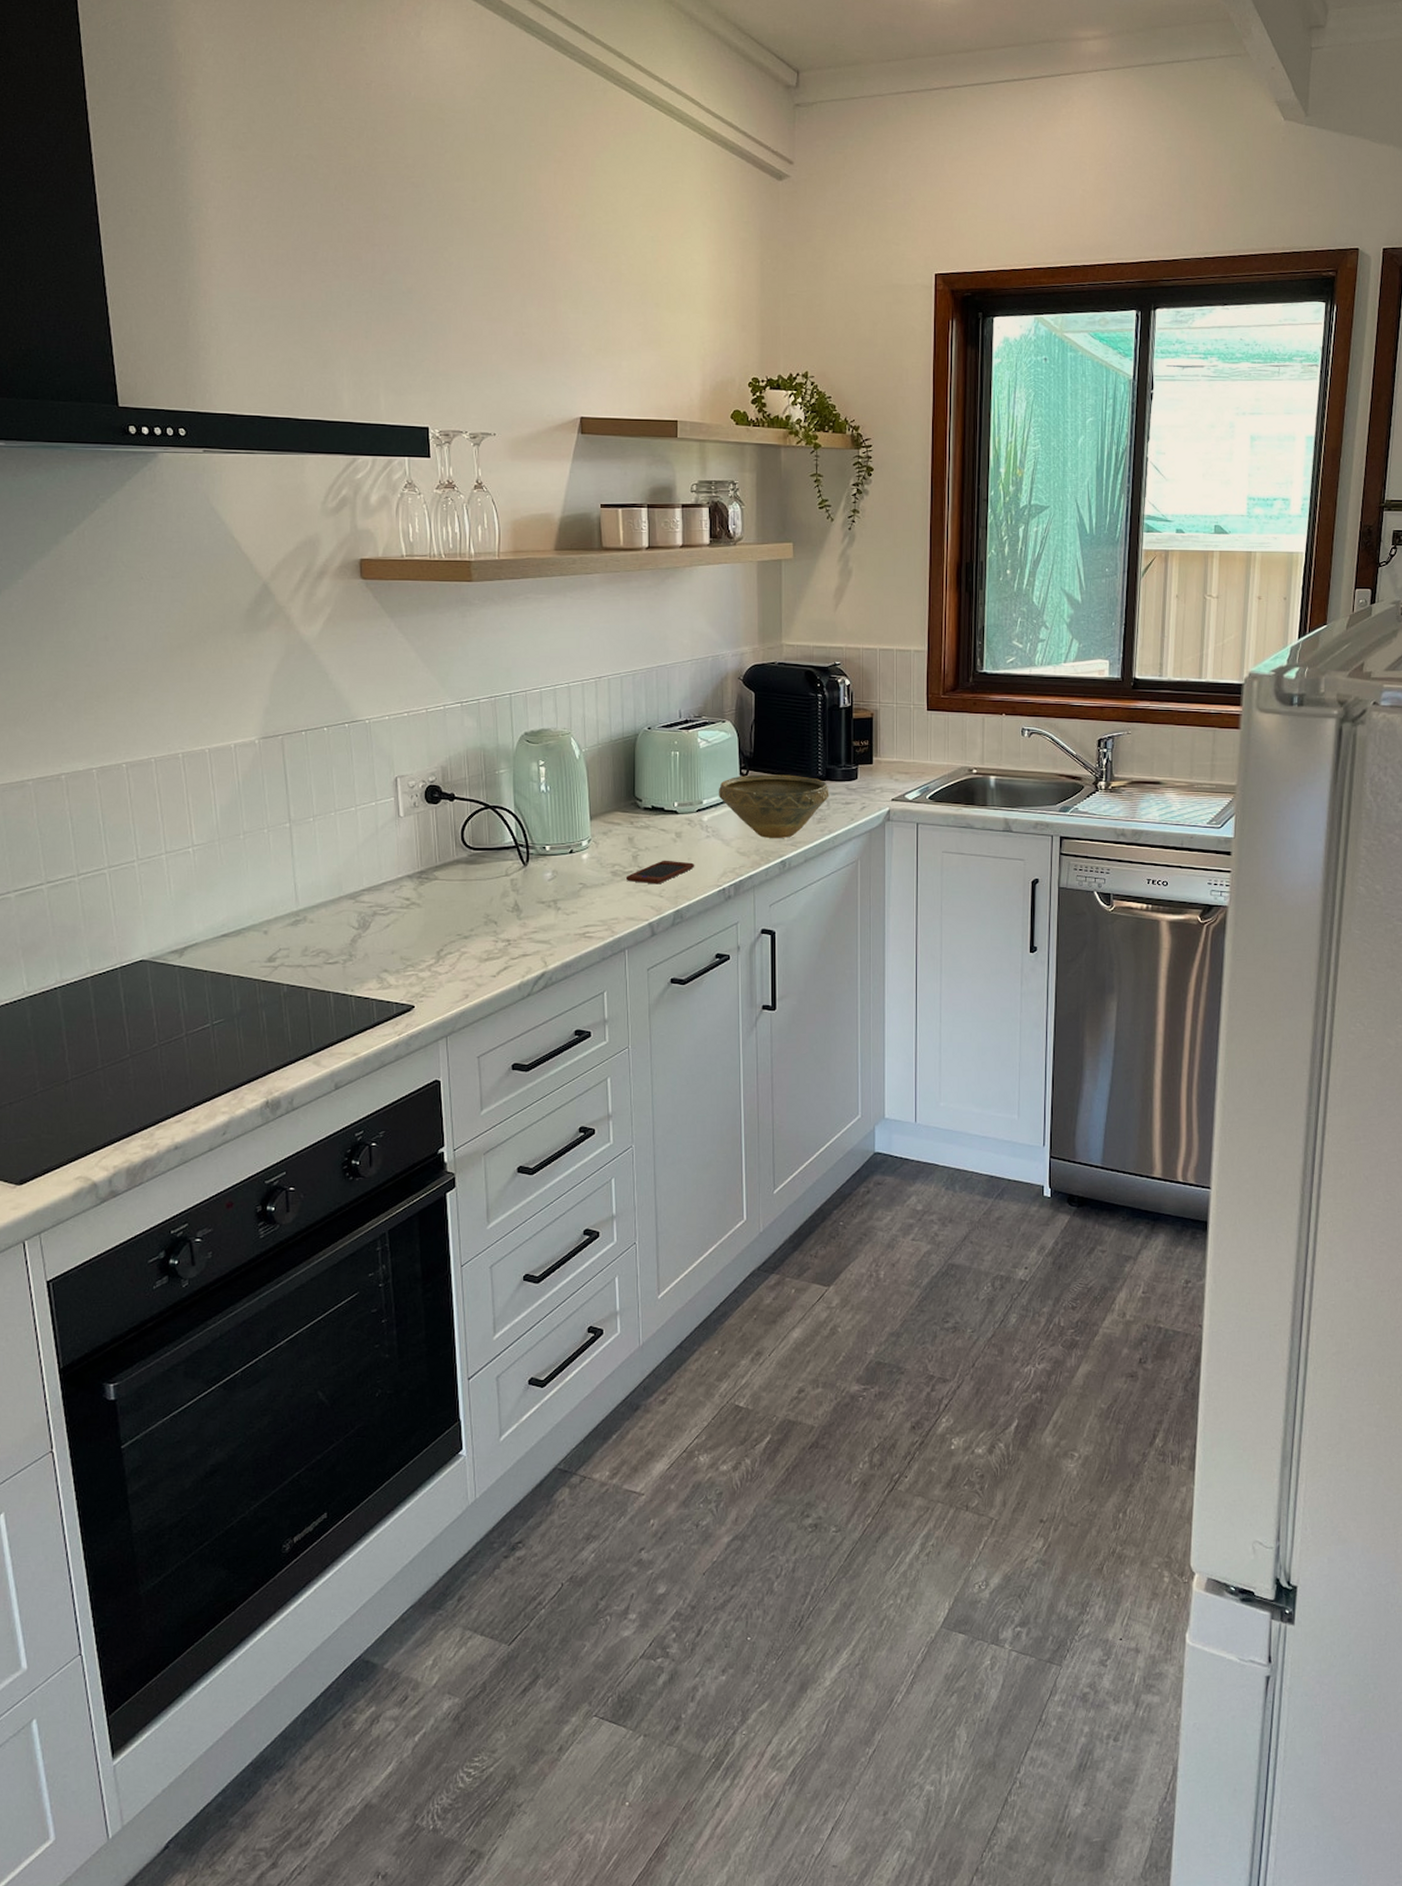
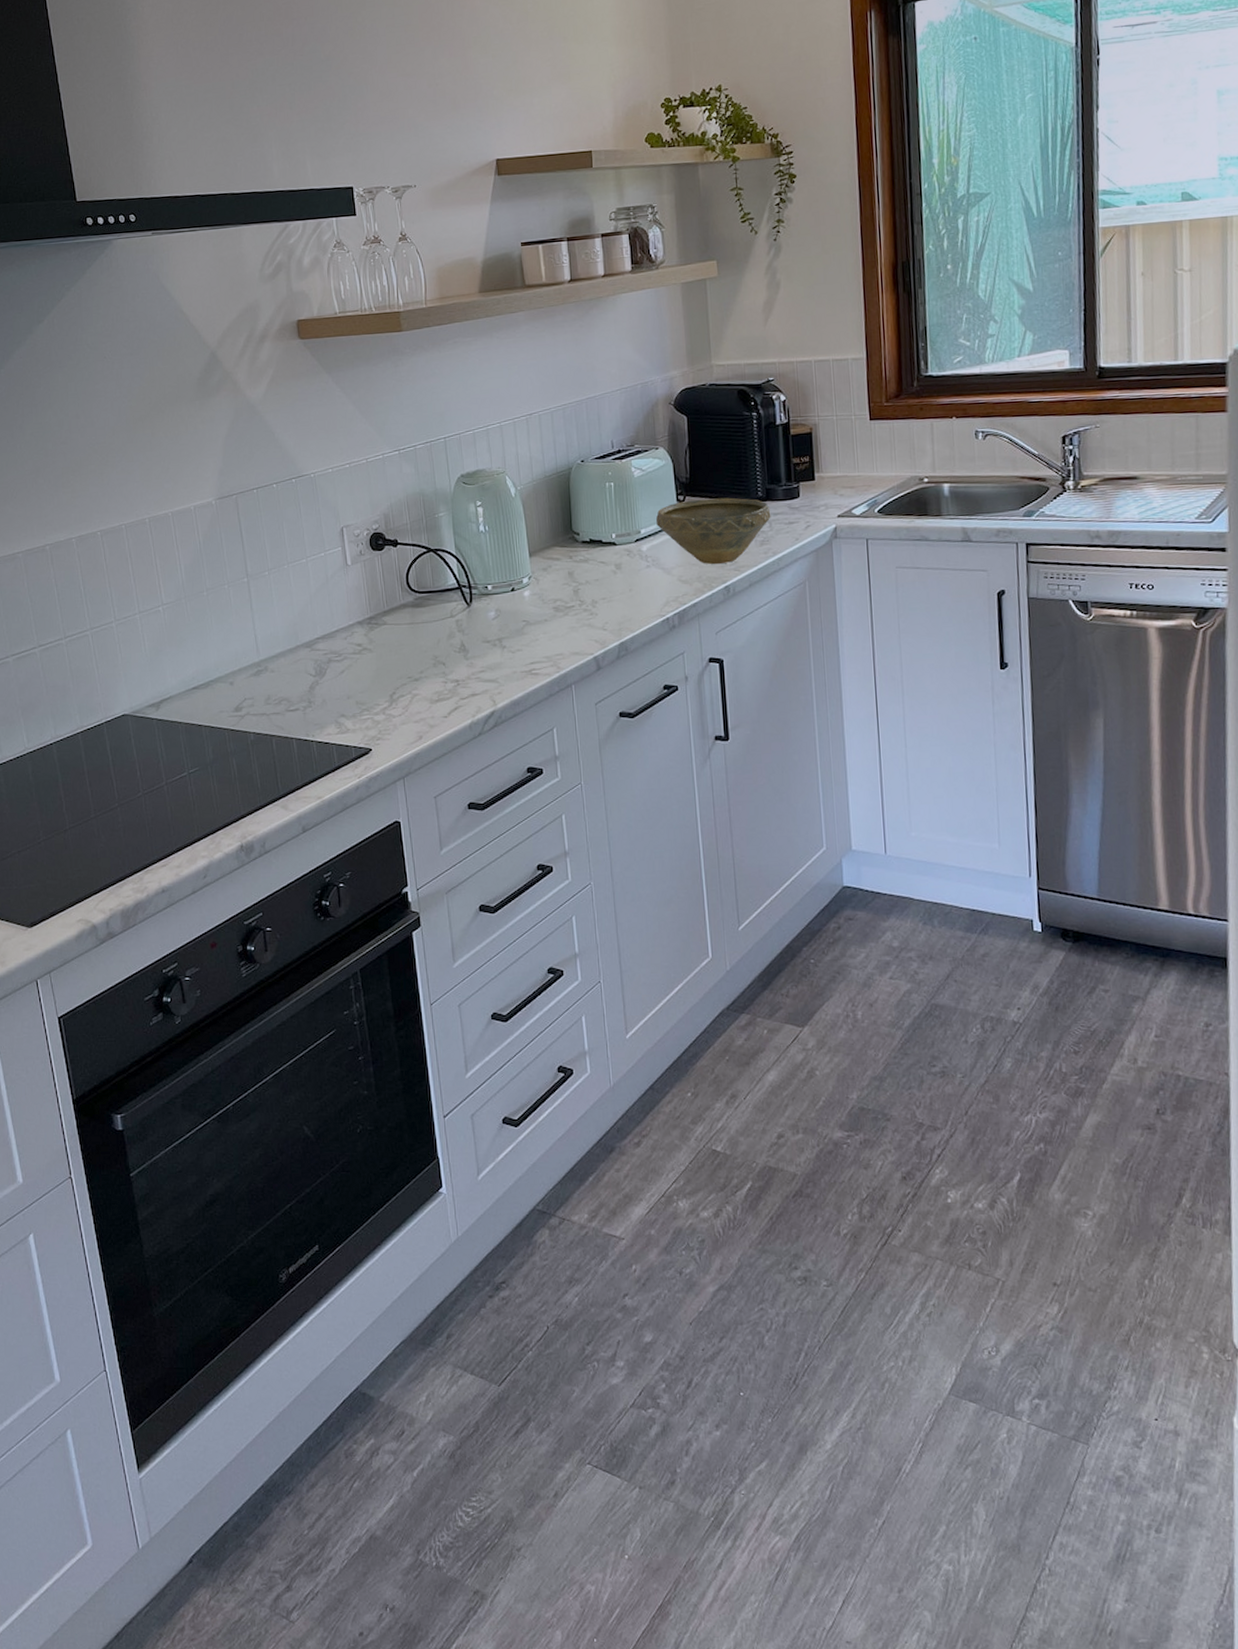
smartphone: present [625,860,695,884] -> none [568,592,637,618]

